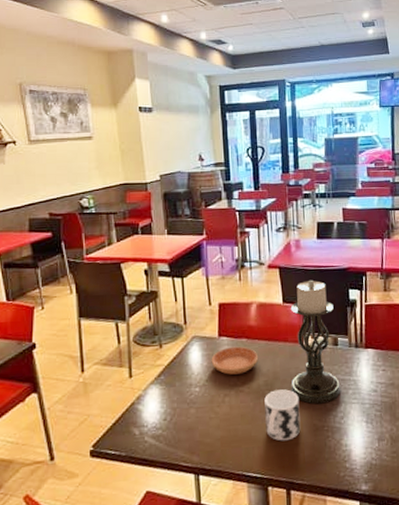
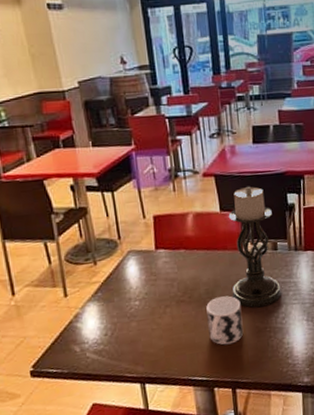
saucer: present [211,346,259,375] -> none [149,257,198,287]

